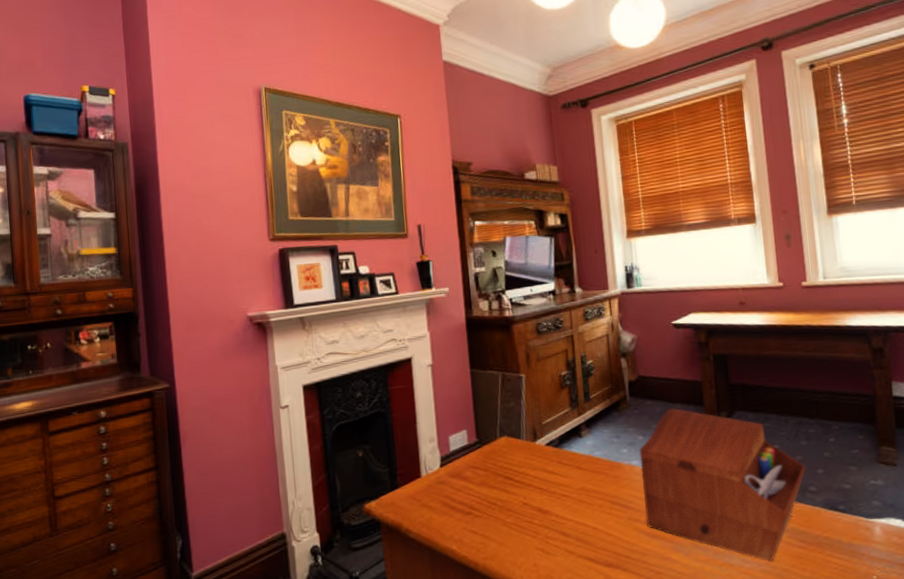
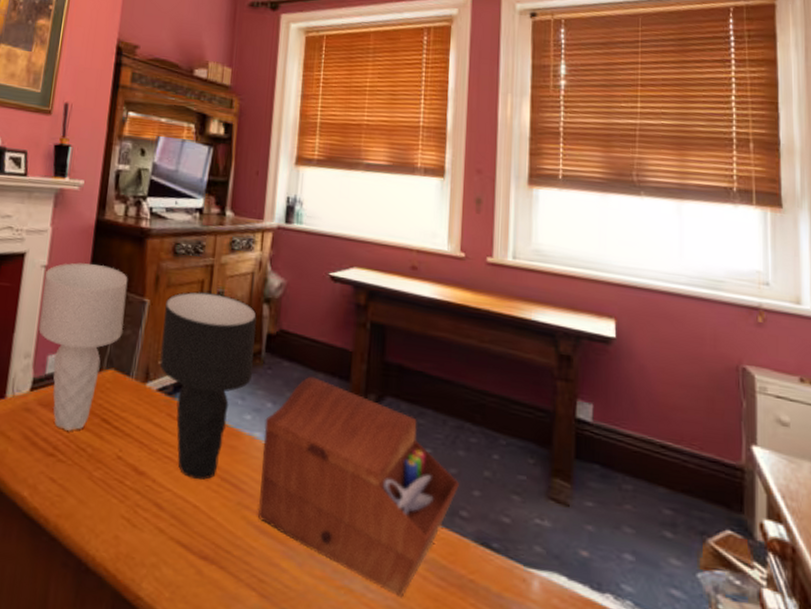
table lamp: none [432,354,622,508] -> present [38,263,257,480]

